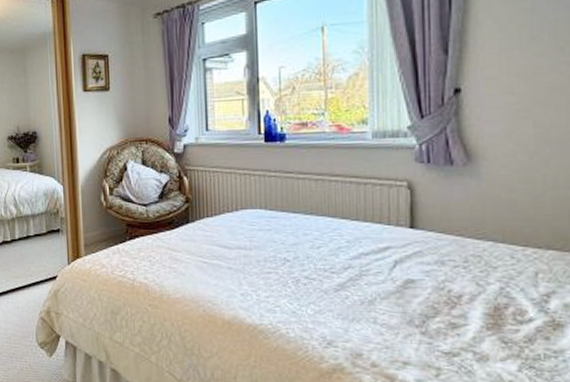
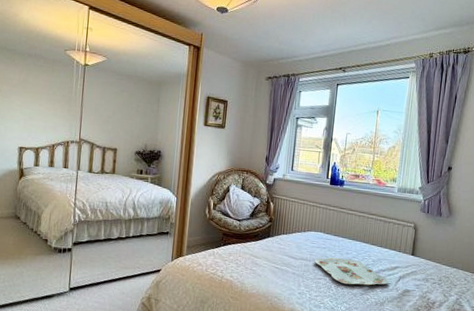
serving tray: none [257,241,378,278] -> present [314,258,389,286]

